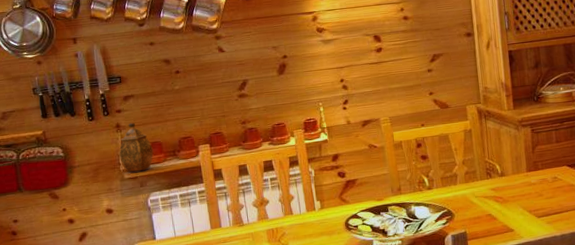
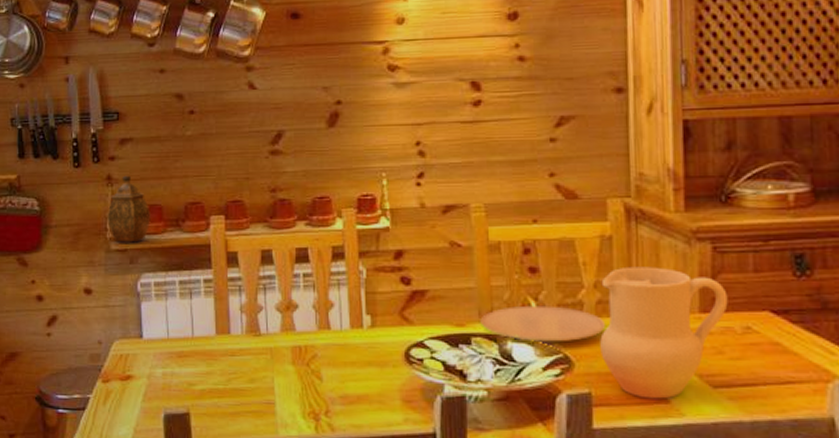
plate: none [393,179,472,205] -> present [480,305,606,342]
ceramic pitcher: none [467,146,543,231] -> present [600,266,728,399]

